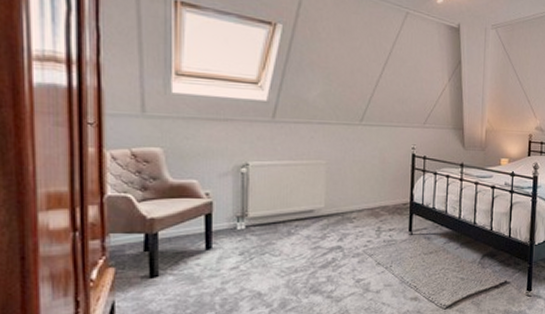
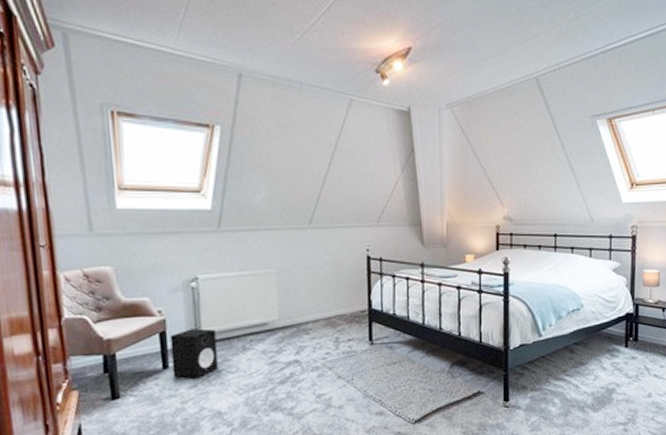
speaker: none [215,212,262,260] -> present [170,328,218,379]

